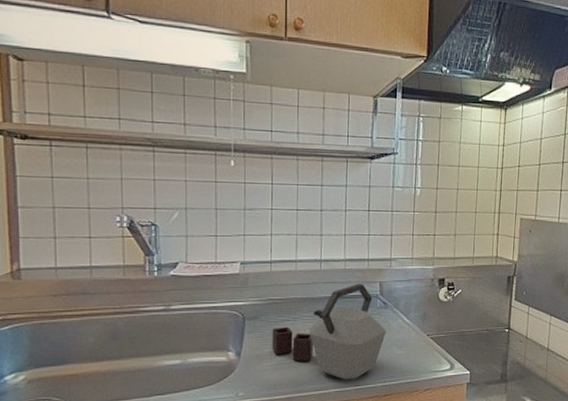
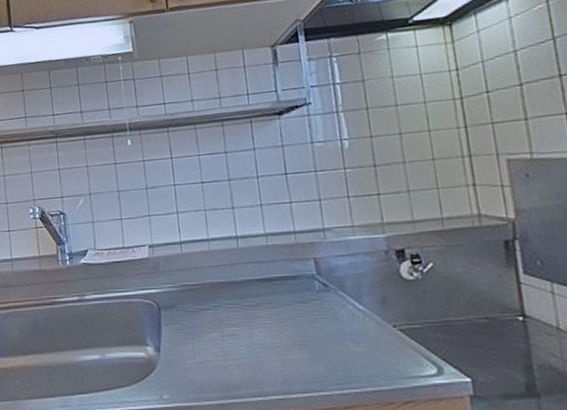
kettle: present [271,284,386,381] -> none [191,262,334,386]

